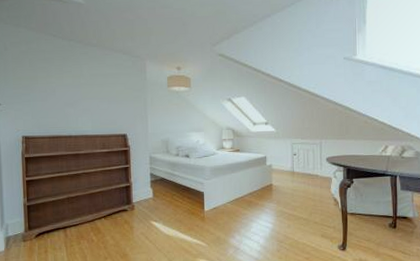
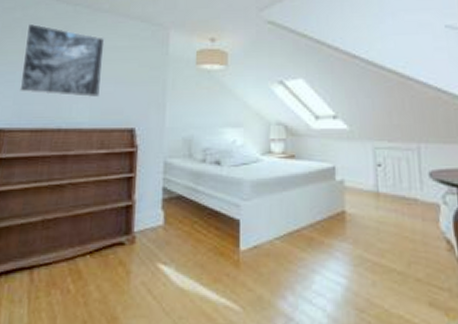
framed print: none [33,55,98,113] -> present [19,23,105,98]

